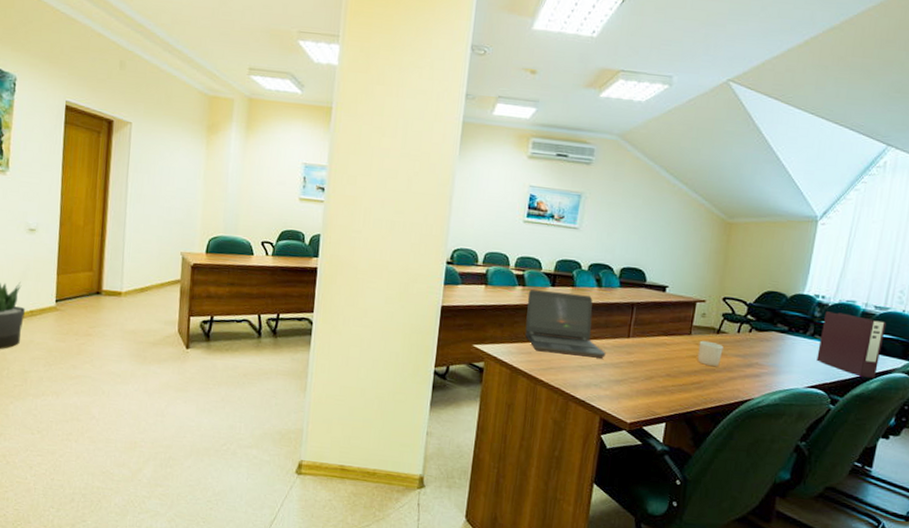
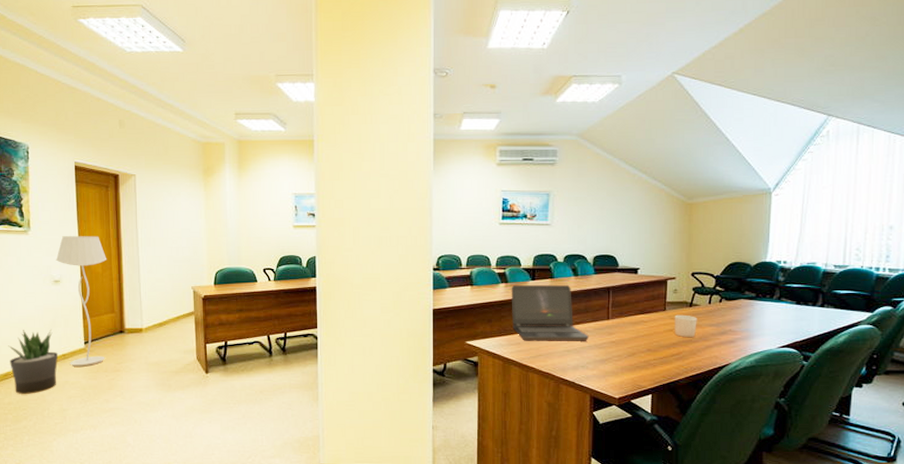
floor lamp: none [33,181,91,327] -> present [55,236,107,367]
binder: present [816,311,887,379] -> none [785,275,847,332]

